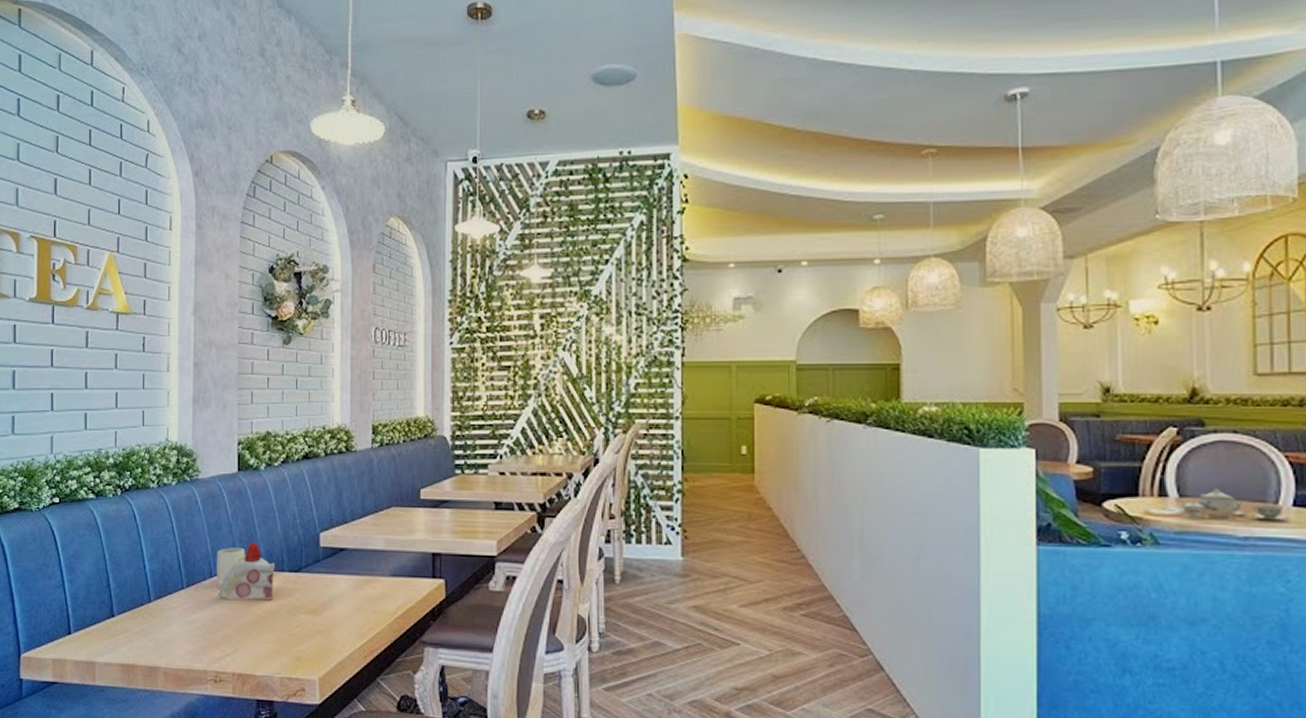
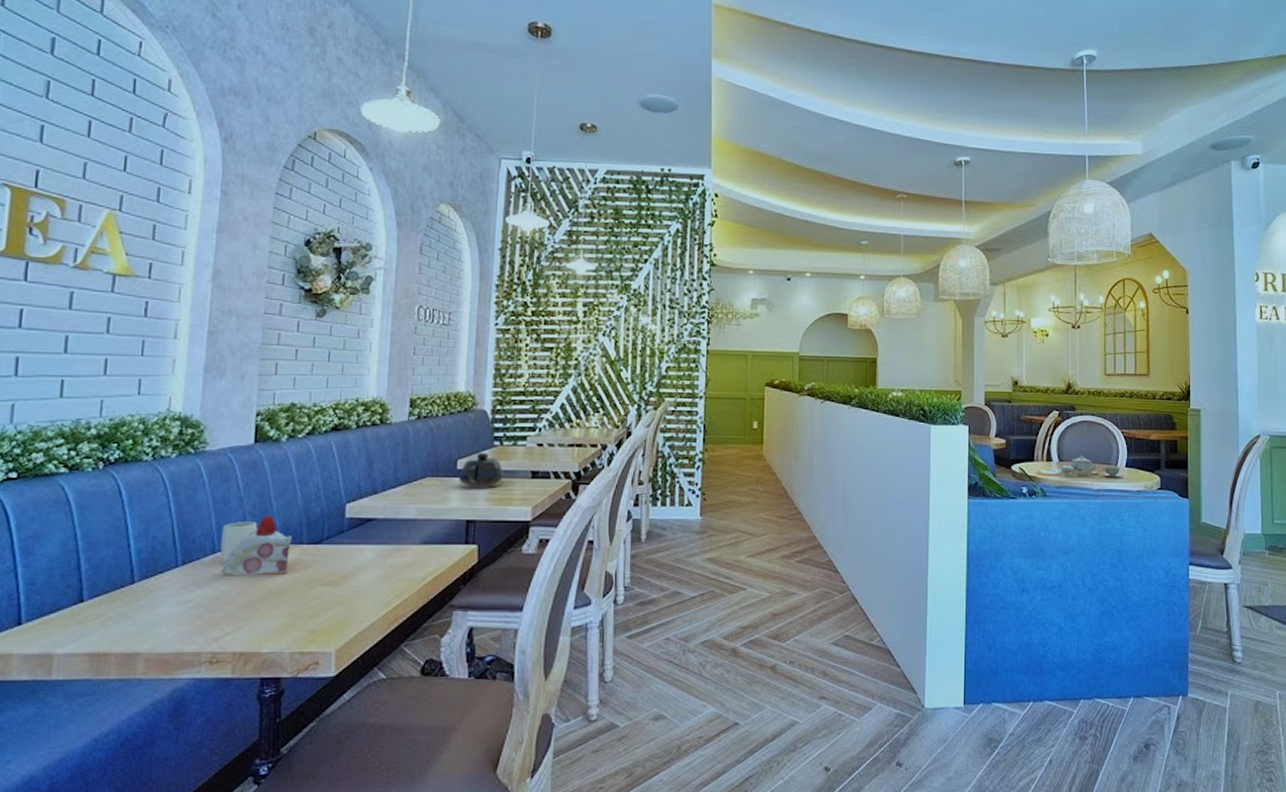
teapot: none [422,481,467,521] -> present [458,452,505,489]

